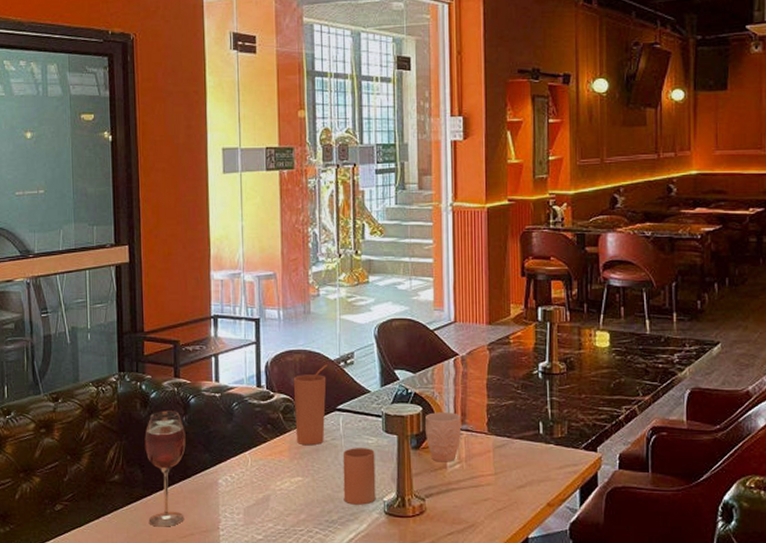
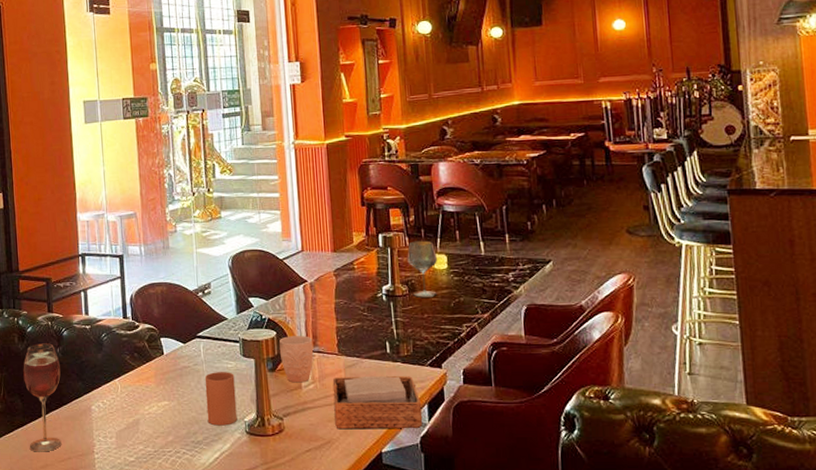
cup: present [293,364,327,446] -> none [156,295,187,372]
napkin holder: none [480,457,574,515] -> present [332,375,423,430]
wine glass: none [567,316,599,378] -> present [407,240,437,299]

